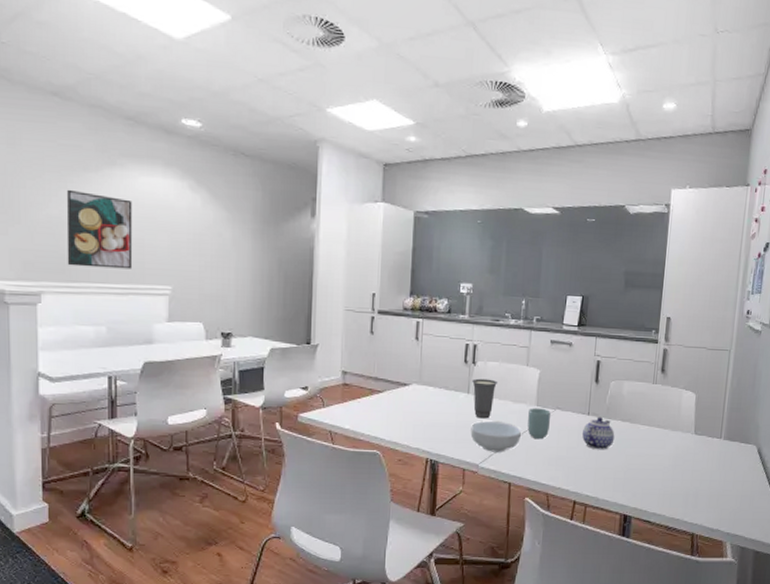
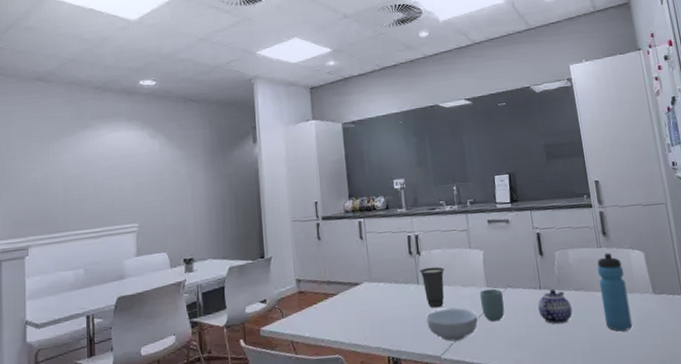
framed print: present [66,189,133,269] -> none [49,153,105,219]
water bottle: none [642,389,673,464] -> present [597,252,633,331]

